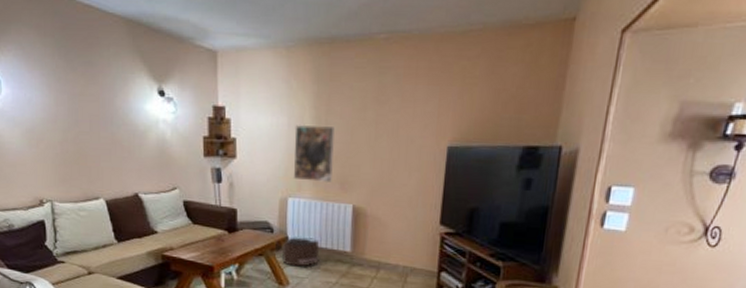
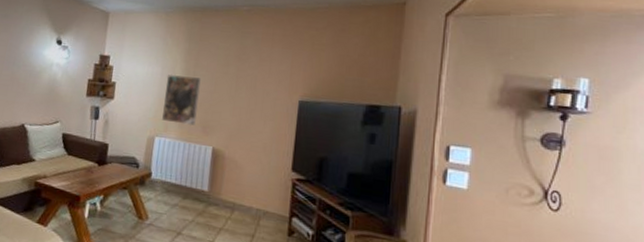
pouf: present [277,237,320,267] -> none [140,173,180,203]

